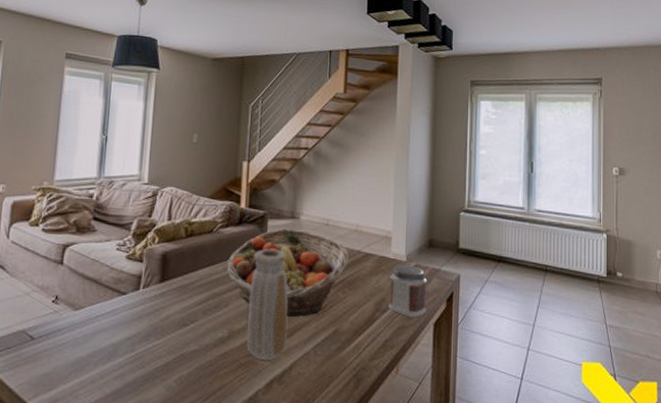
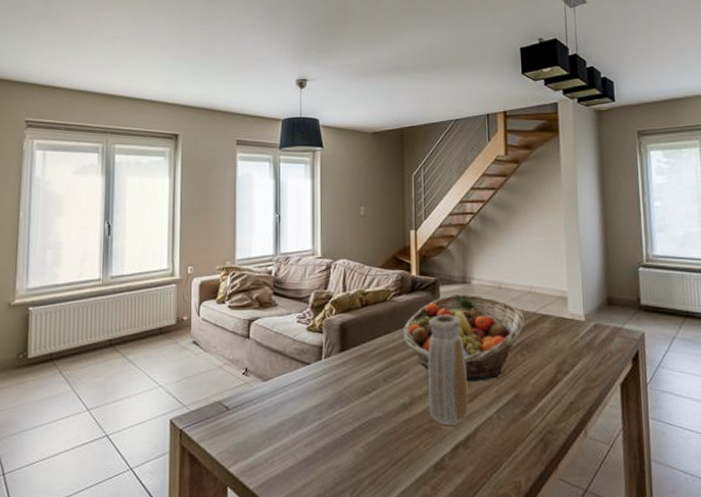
jar: present [389,265,427,318] -> none [569,325,611,379]

